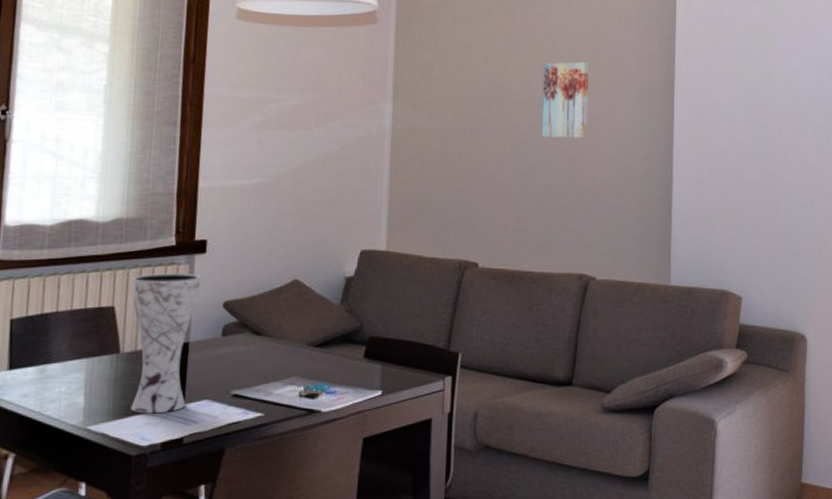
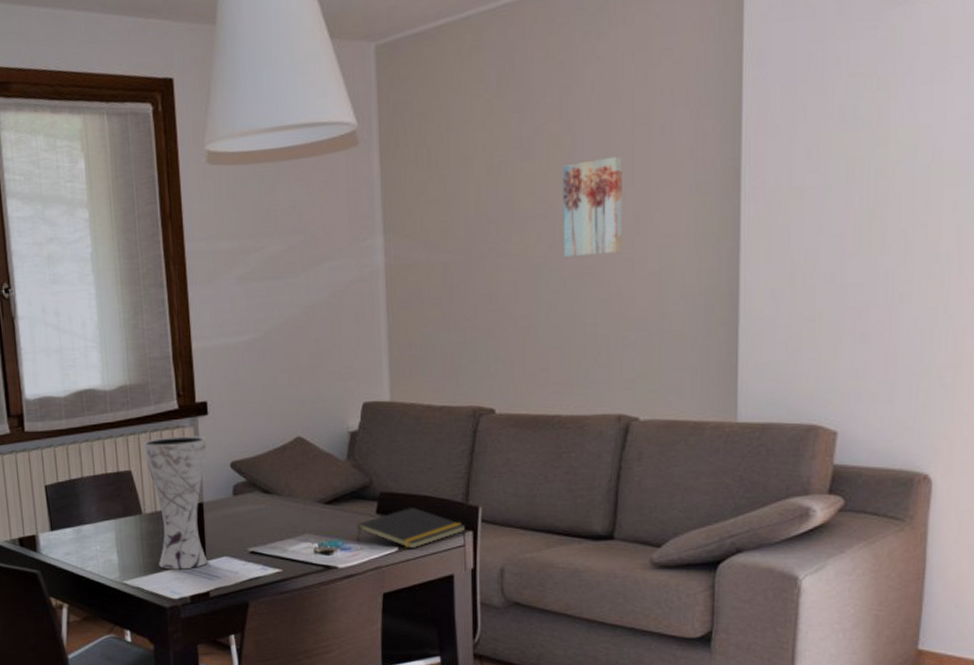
notepad: none [343,351,446,393] -> present [356,506,466,549]

